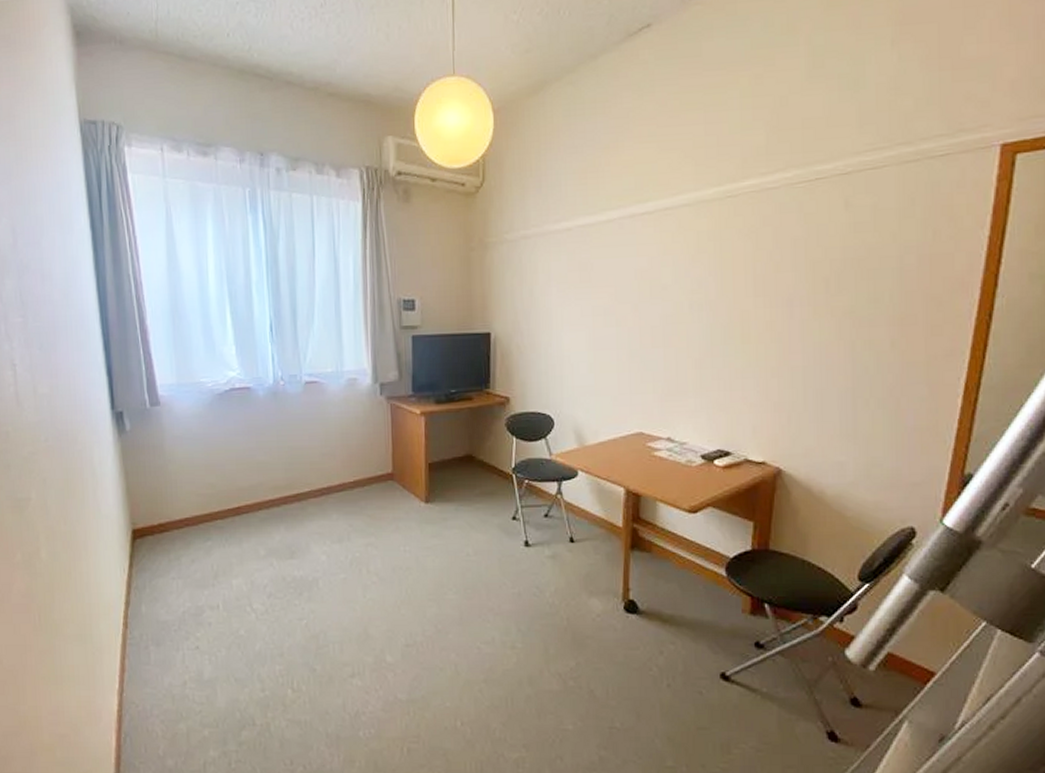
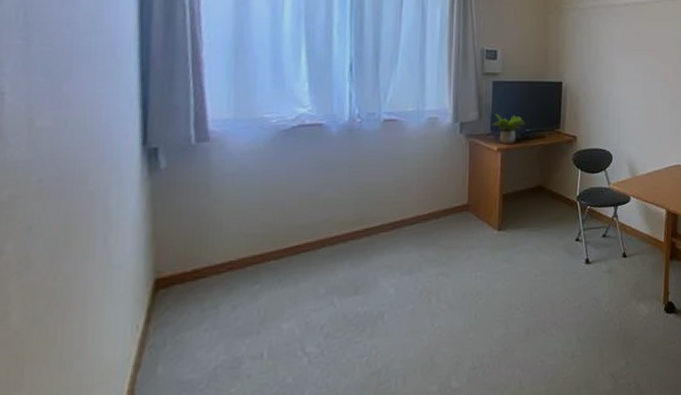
potted plant: none [411,372,451,408] -> present [490,113,527,145]

